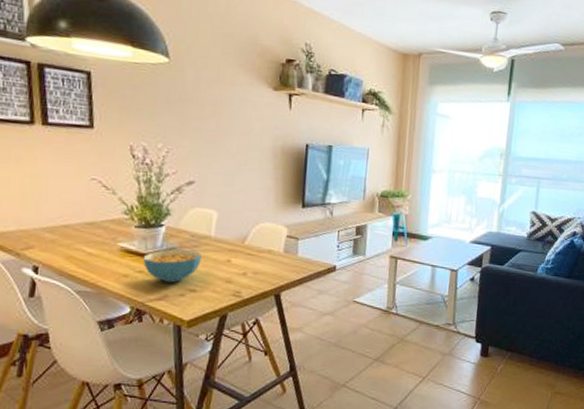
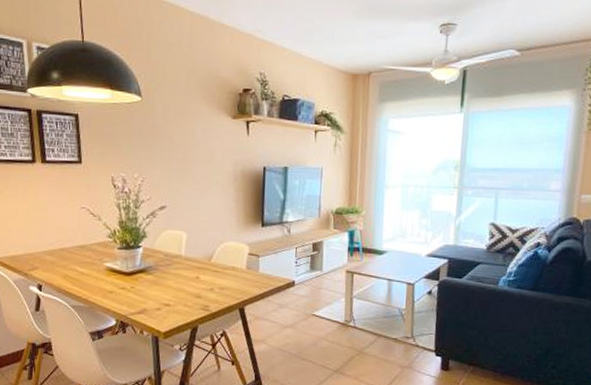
cereal bowl: present [143,249,202,283] -> none [125,267,174,298]

